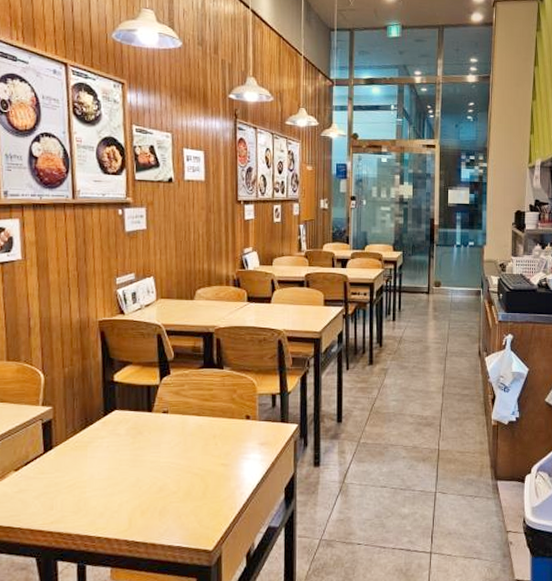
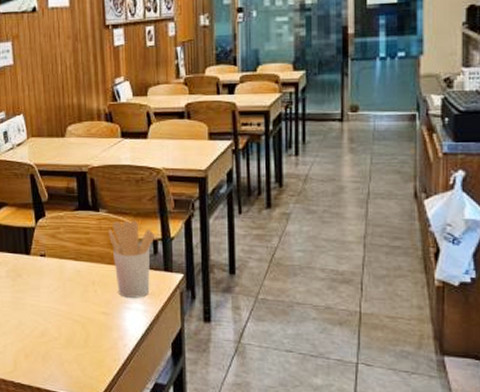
utensil holder: none [232,377,275,449] -> present [109,220,156,298]

